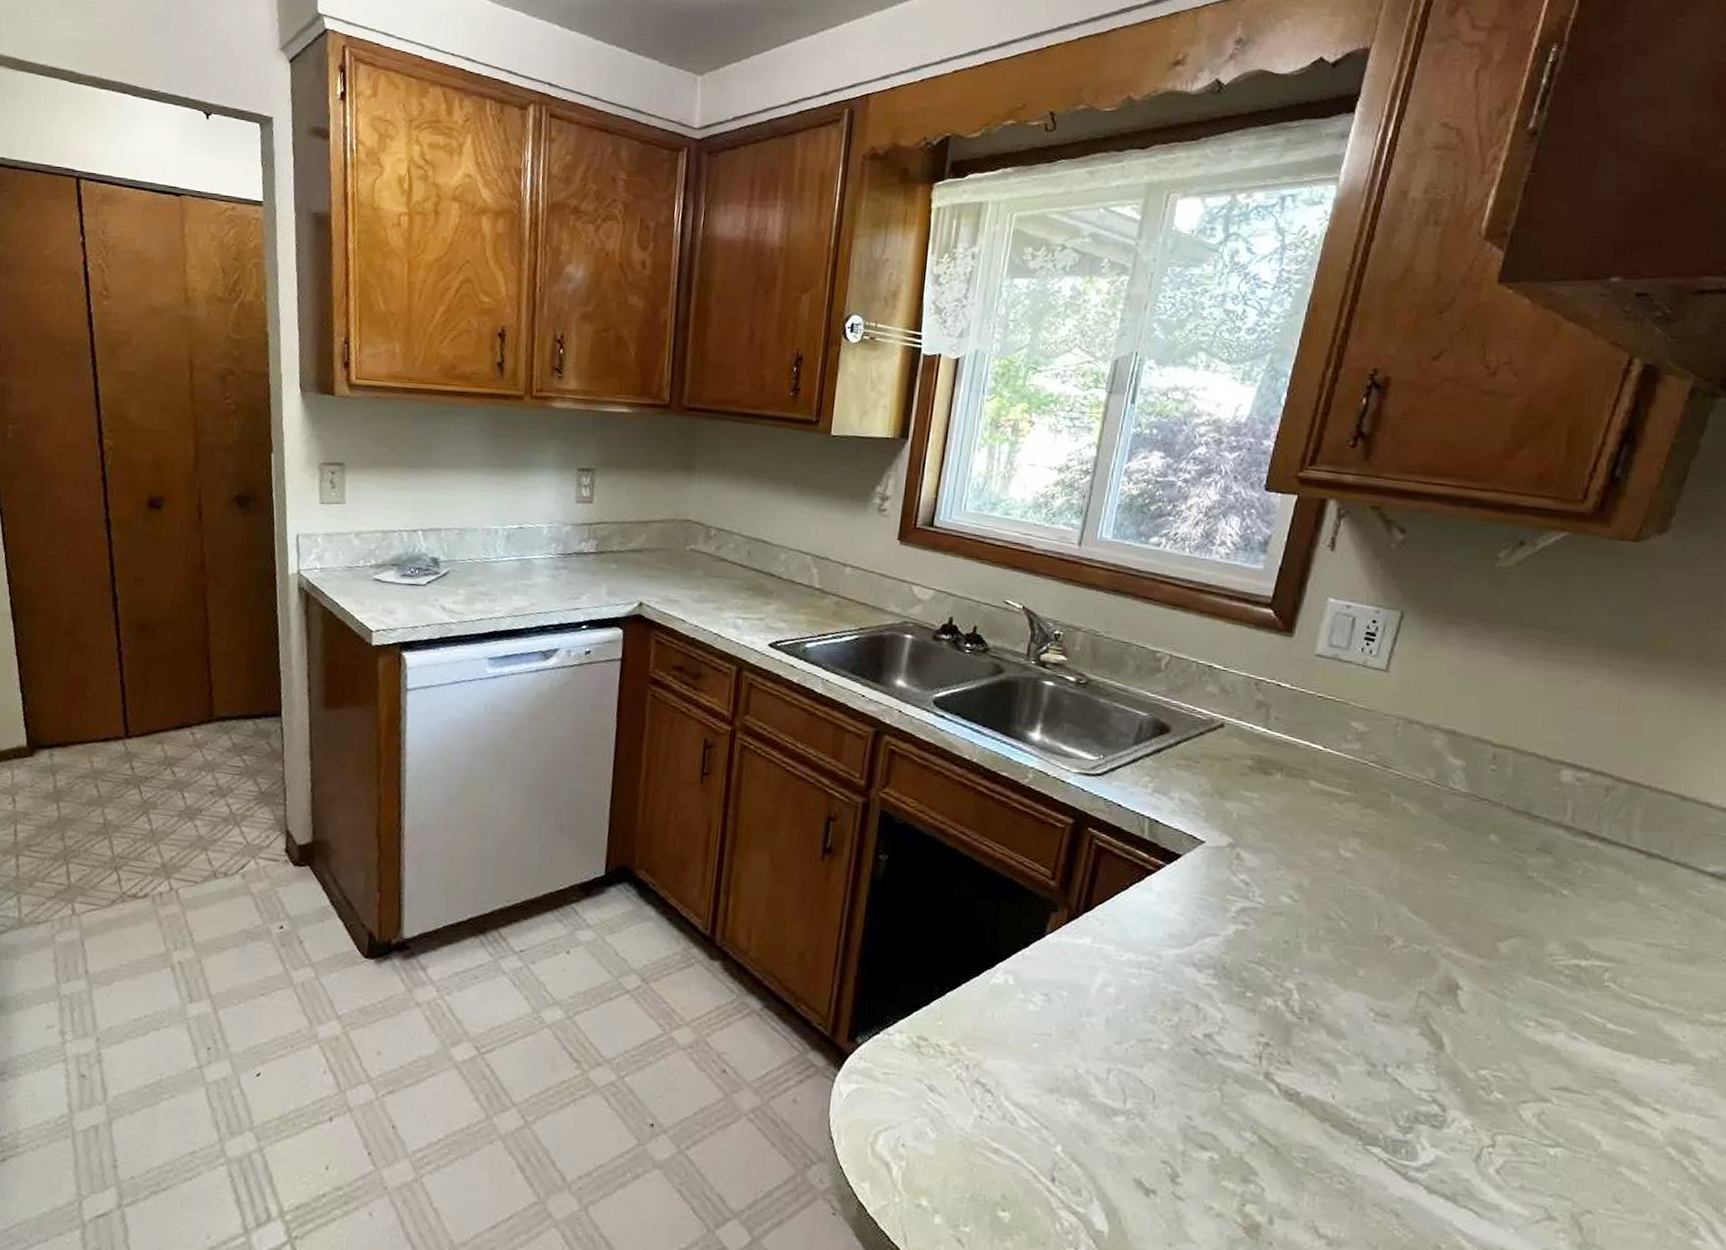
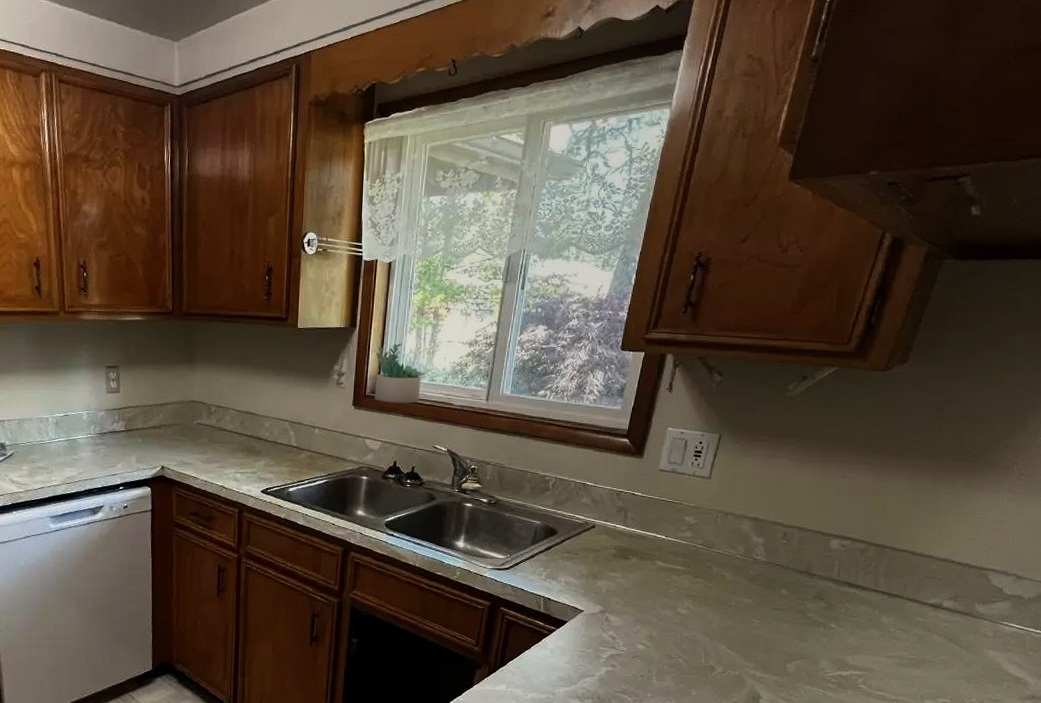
succulent plant: none [927,462,998,542] -> present [374,343,425,404]

